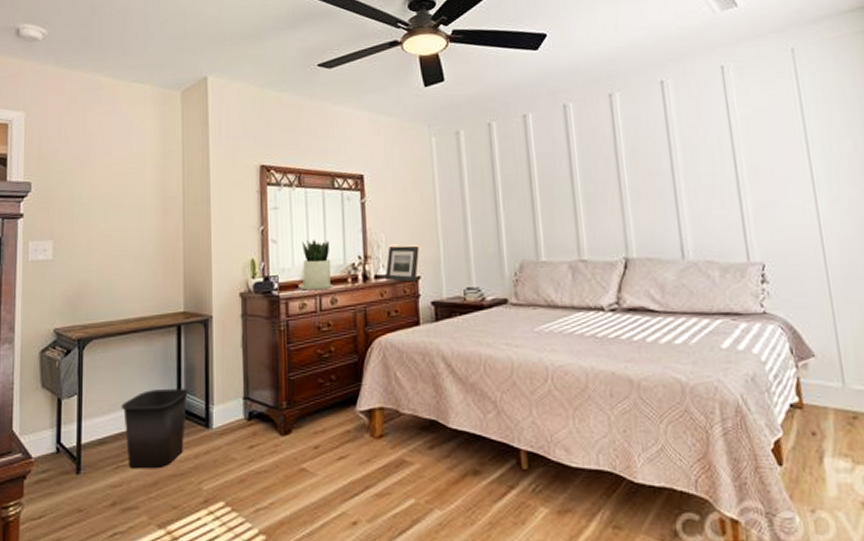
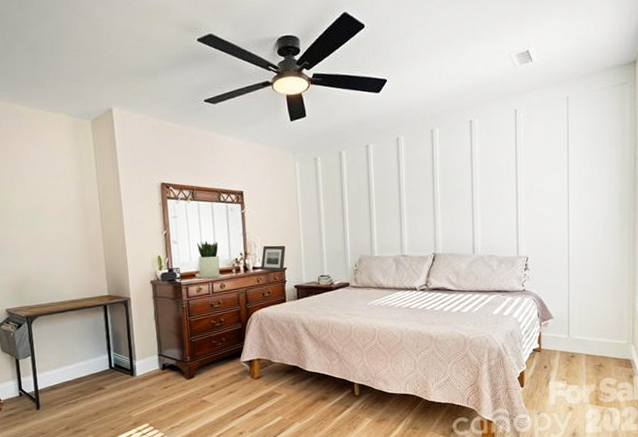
waste bin: present [121,389,190,470] -> none [65,350,117,405]

